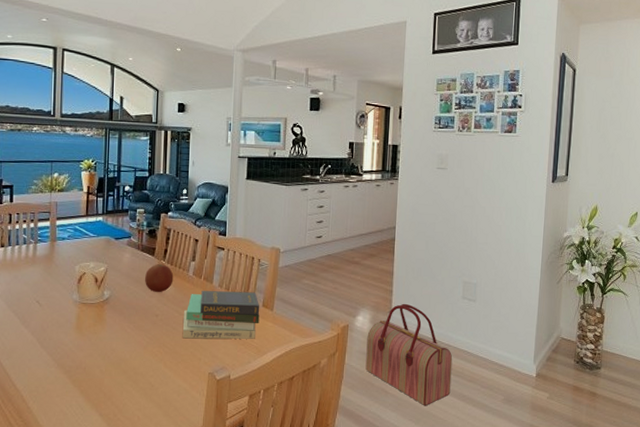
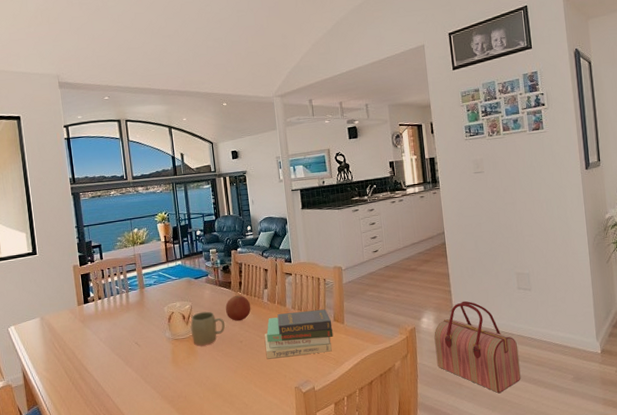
mug: none [102,277,141,314] -> present [190,311,225,346]

